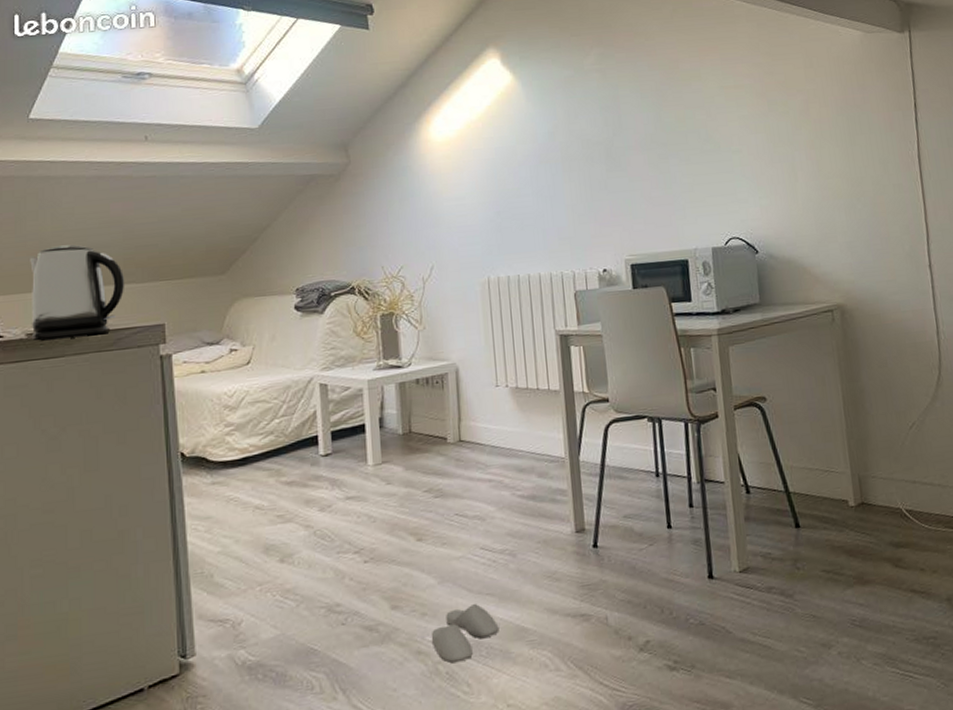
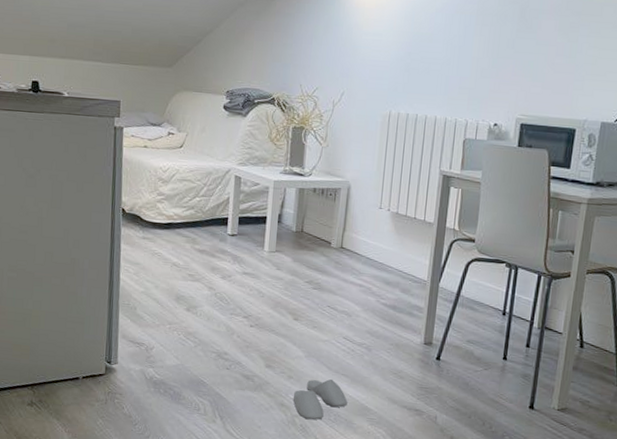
kettle: present [30,244,125,342] -> none [21,19,94,101]

